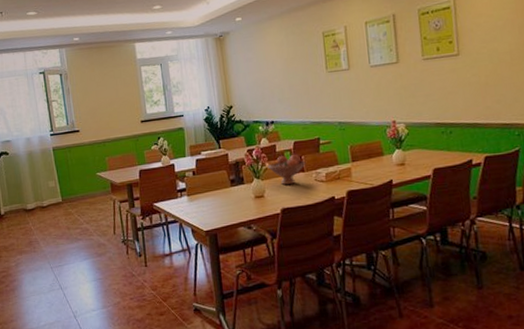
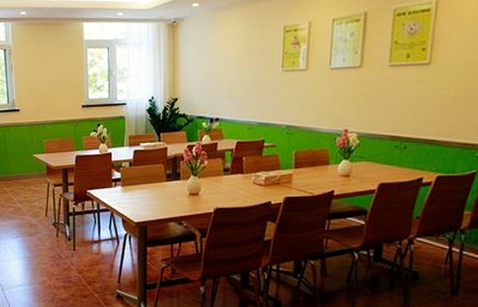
fruit bowl: present [267,154,306,185] -> none [206,155,246,184]

